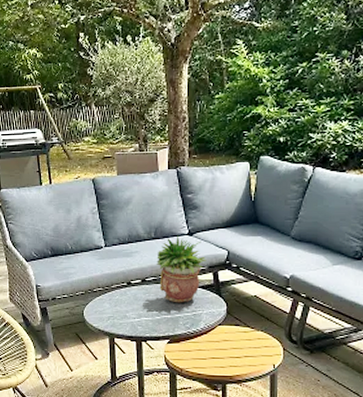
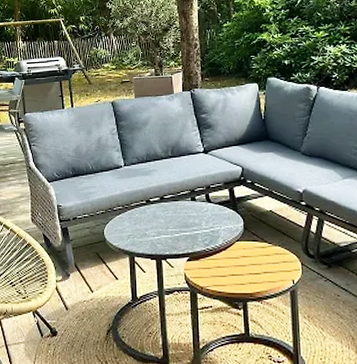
potted plant: present [157,235,207,303] -> none [174,153,222,220]

